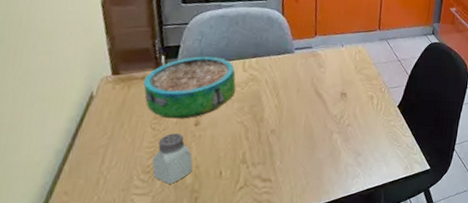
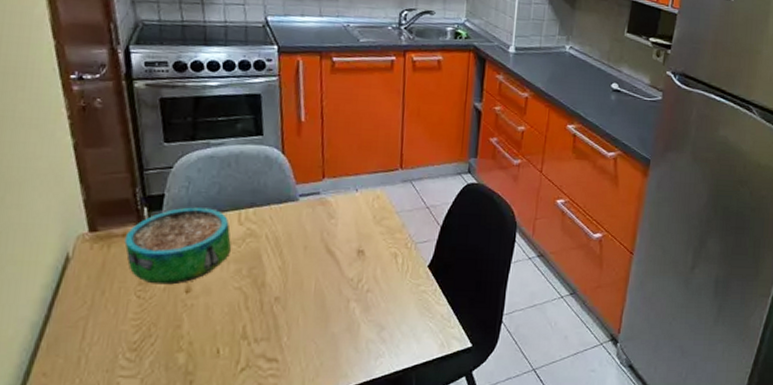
saltshaker: present [152,133,193,184] -> none [138,301,186,364]

